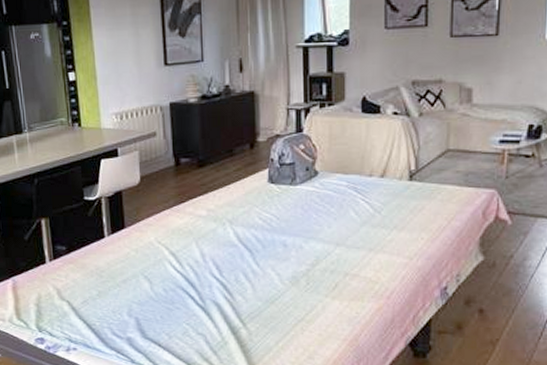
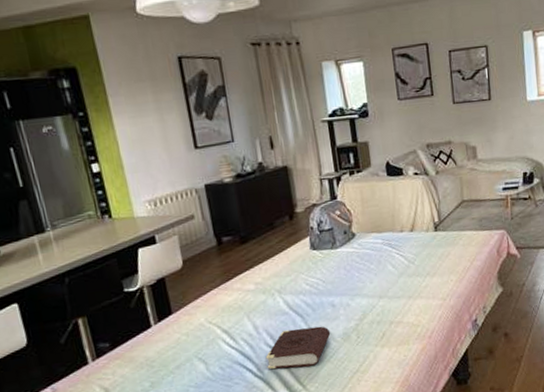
book: none [209,263,279,306] -> present [265,326,331,369]

